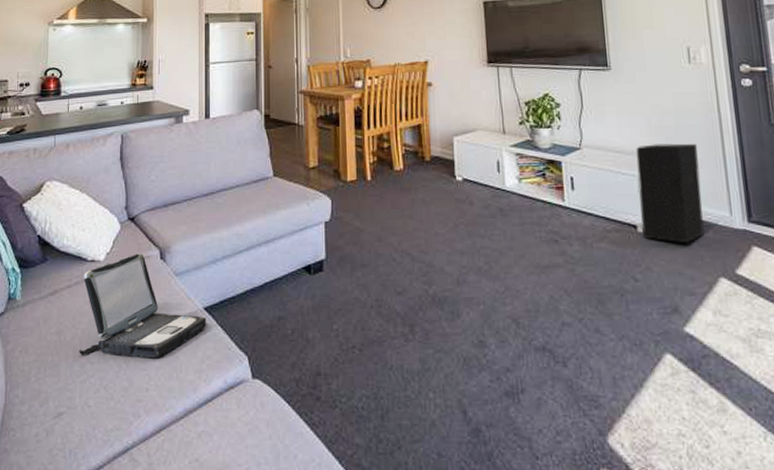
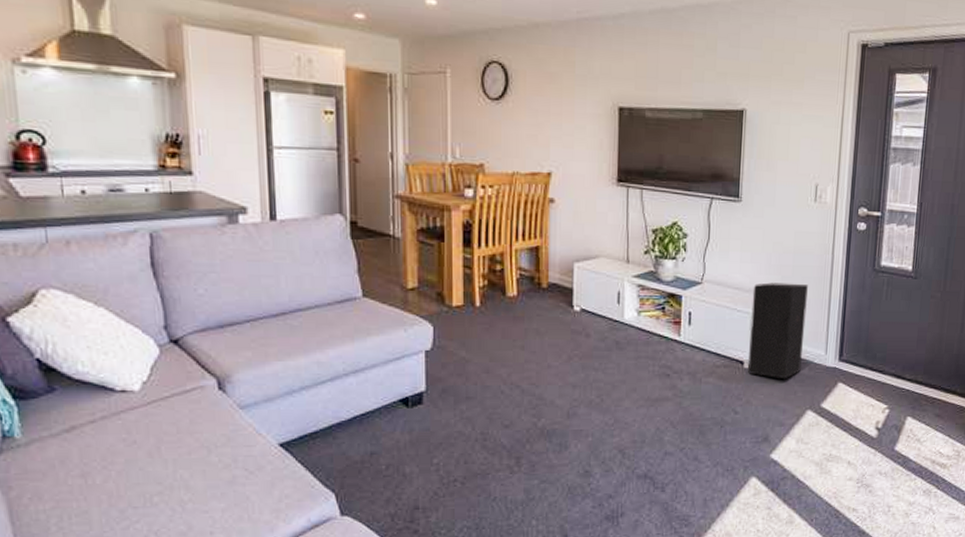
laptop: present [79,253,206,359] -> none [111,383,283,500]

